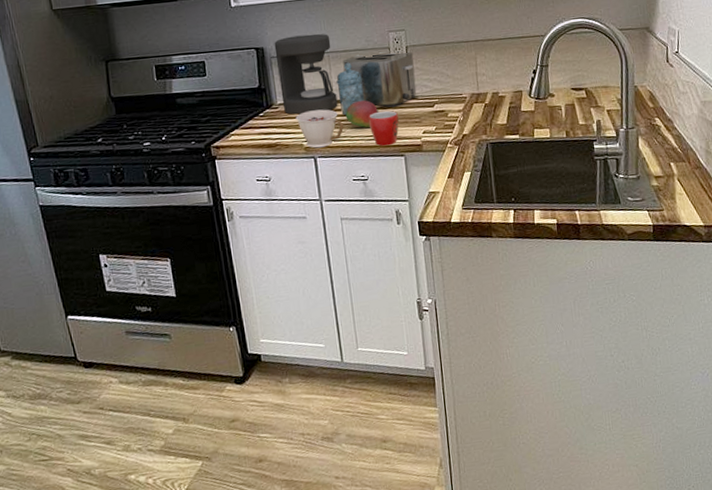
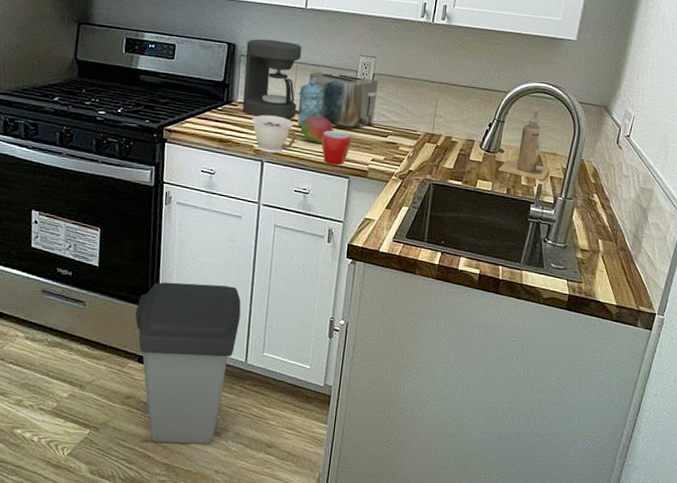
trash can: none [221,288,328,461] -> present [135,282,241,444]
soap dispenser: none [552,43,606,117] -> present [497,107,551,181]

